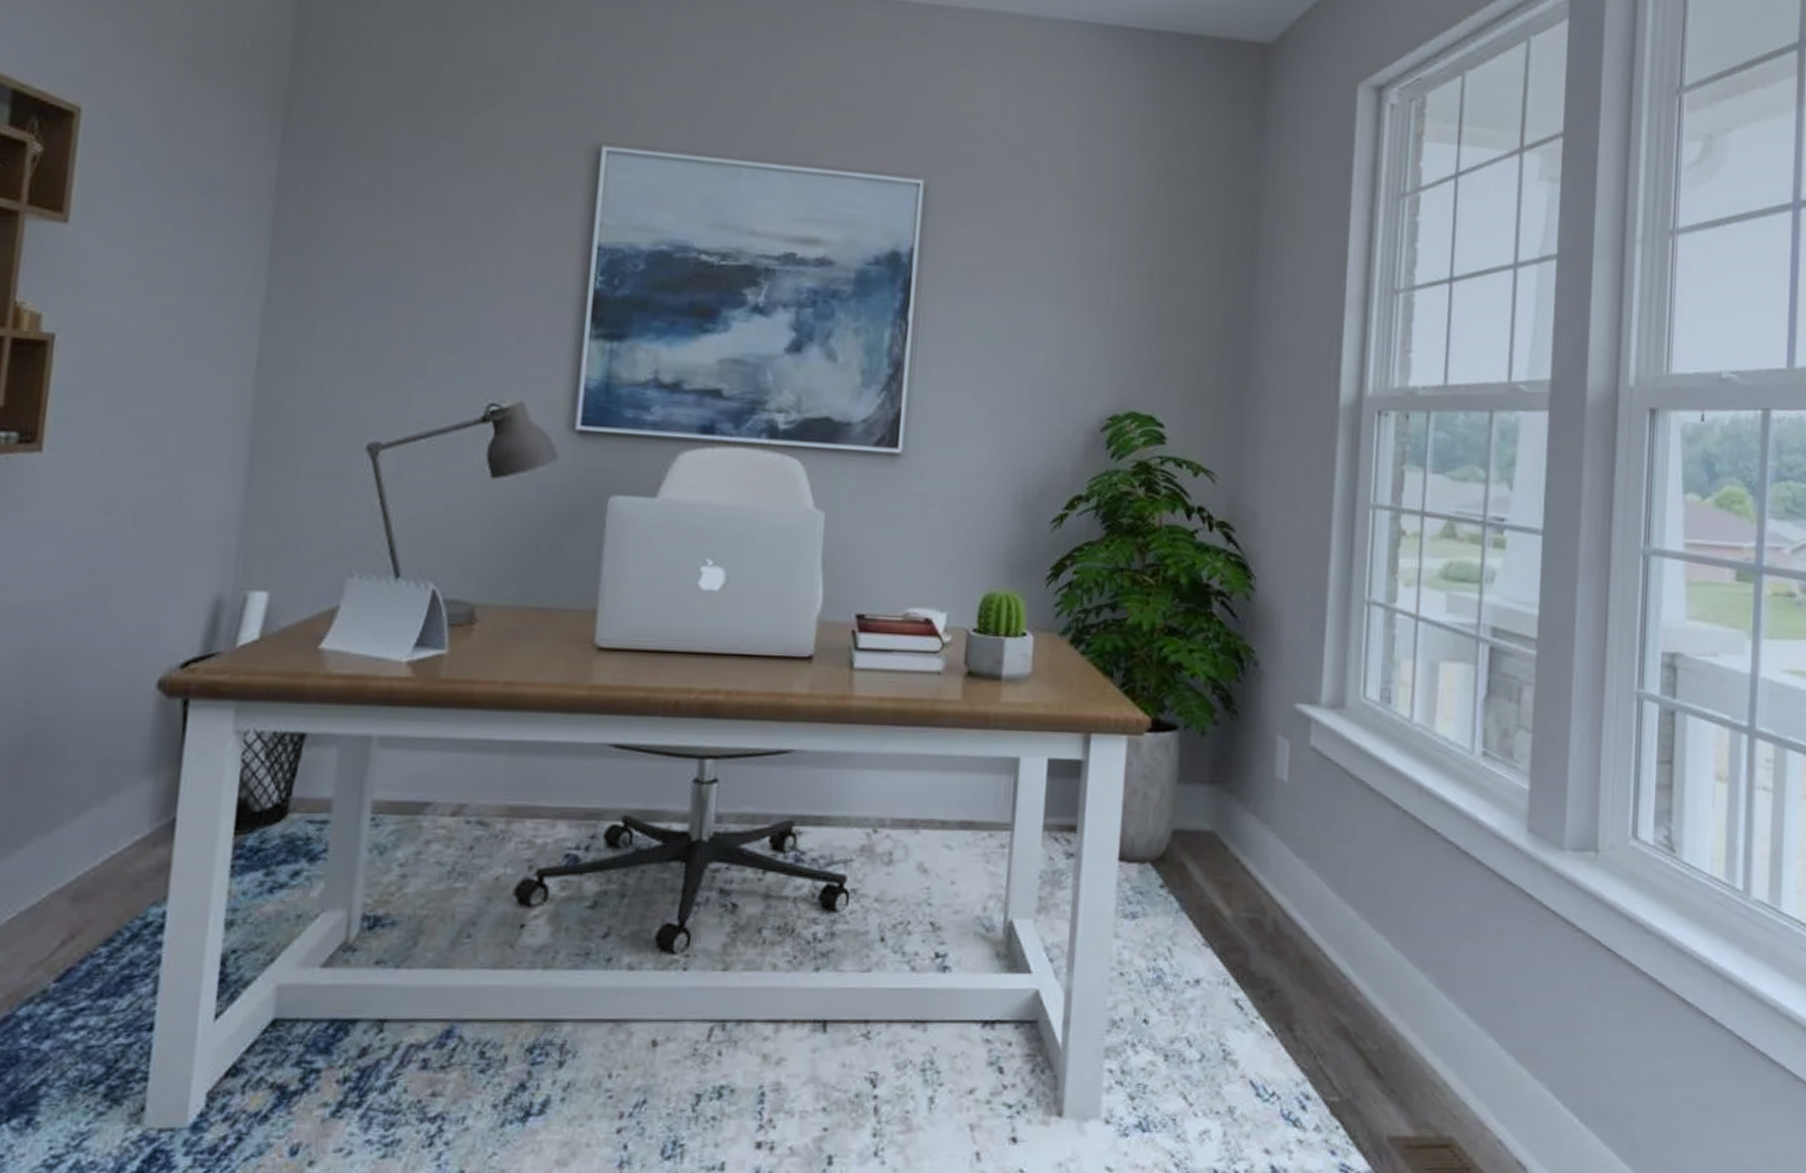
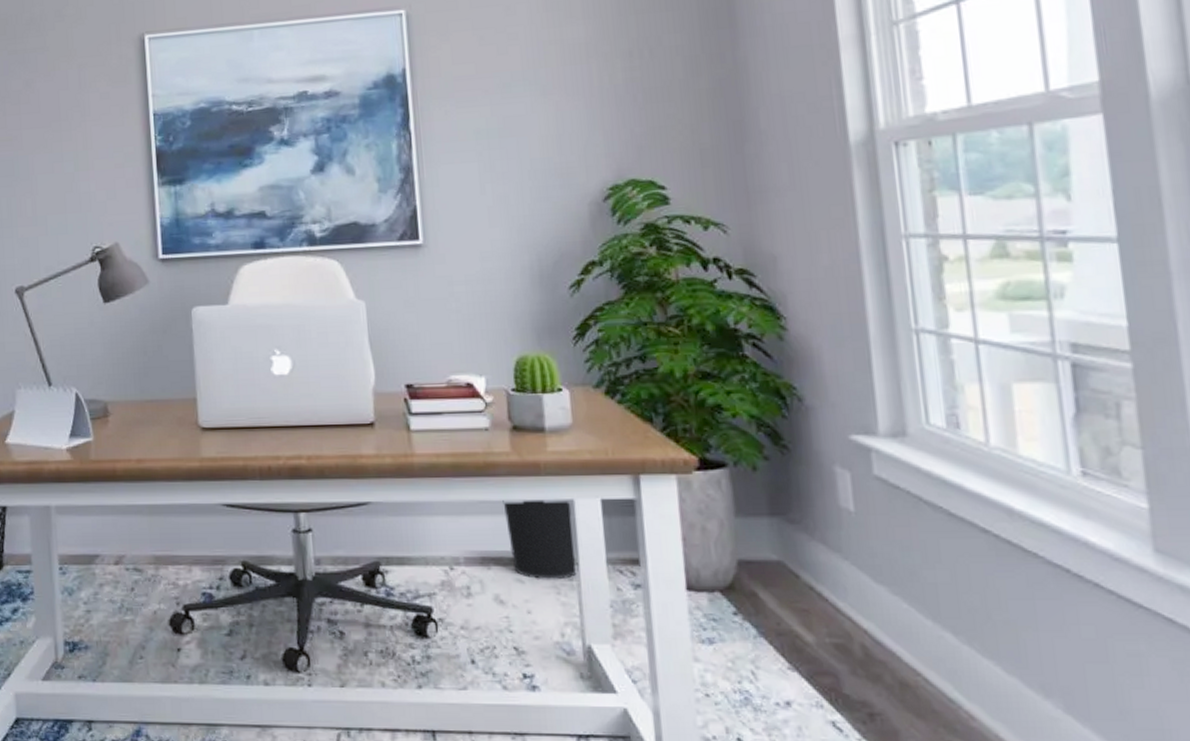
wastebasket: none [943,755,1016,847] -> present [502,499,579,580]

